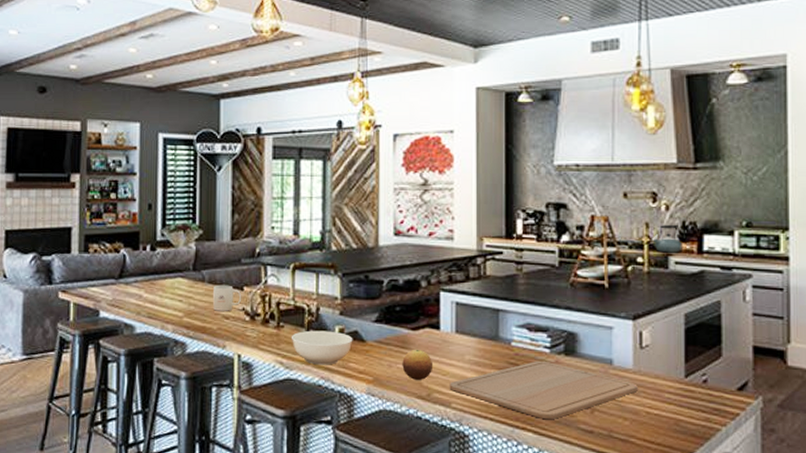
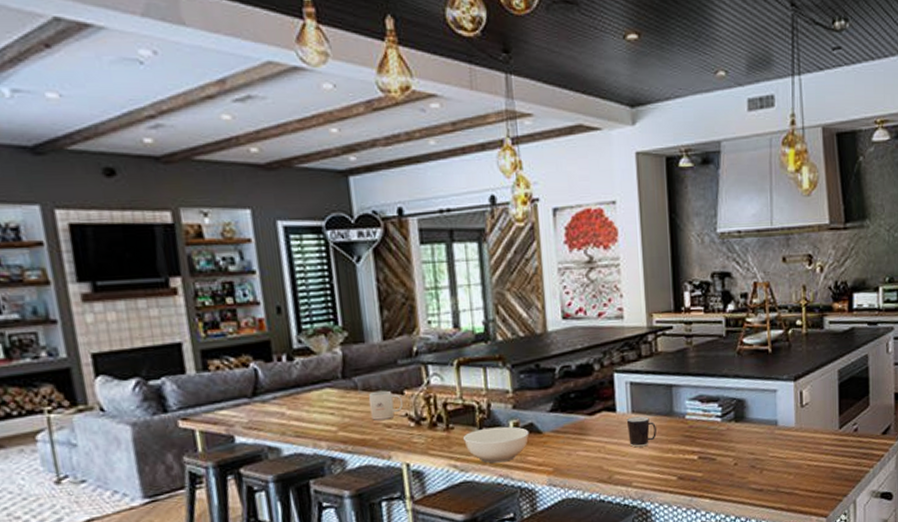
fruit: present [402,349,434,381] -> none [581,433,613,466]
mug: none [449,337,480,369] -> present [626,416,657,448]
chopping board: present [449,360,638,420] -> none [629,430,800,485]
kettle: present [651,225,682,253] -> none [808,286,835,314]

